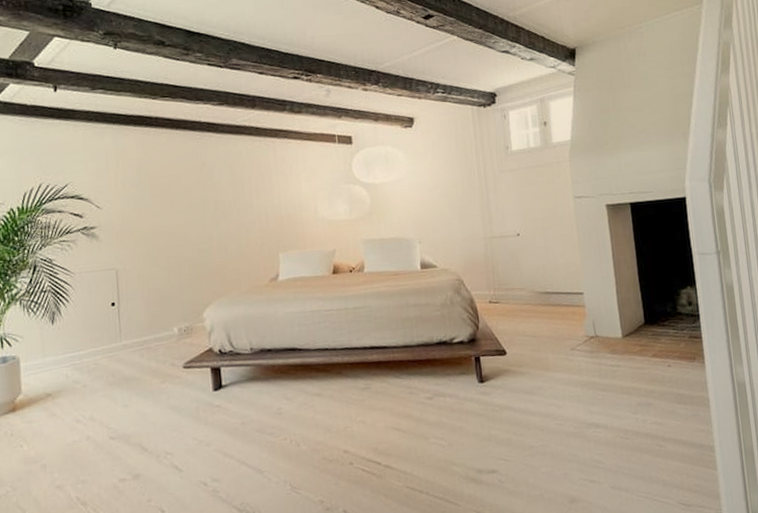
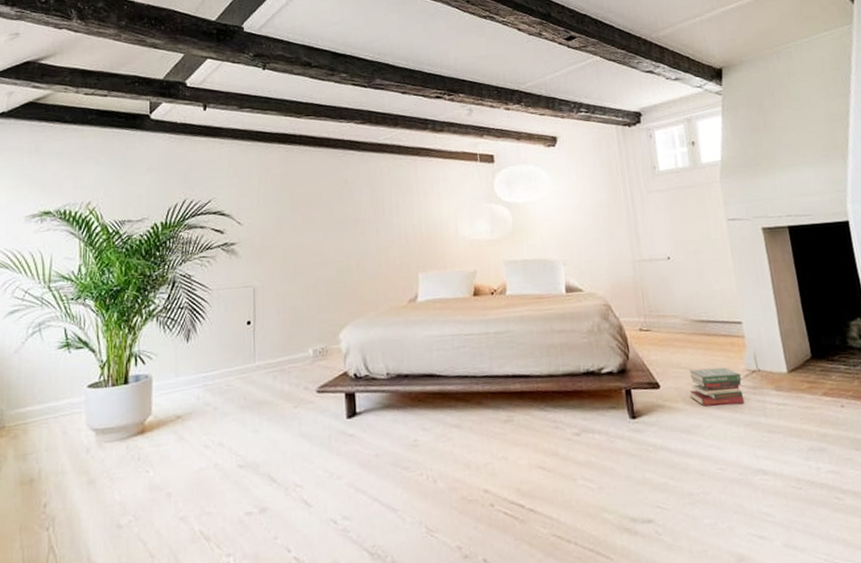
books: none [534,334,583,370] -> present [690,367,745,407]

